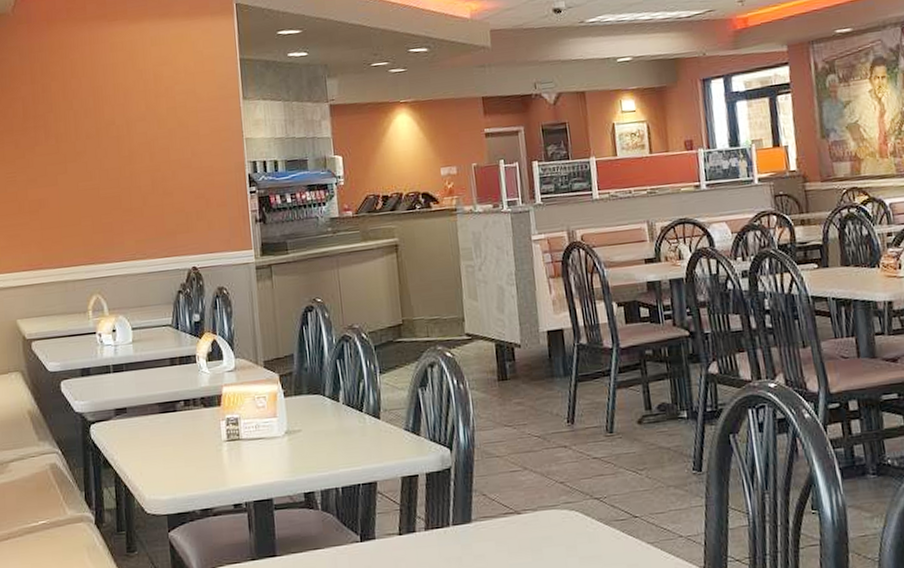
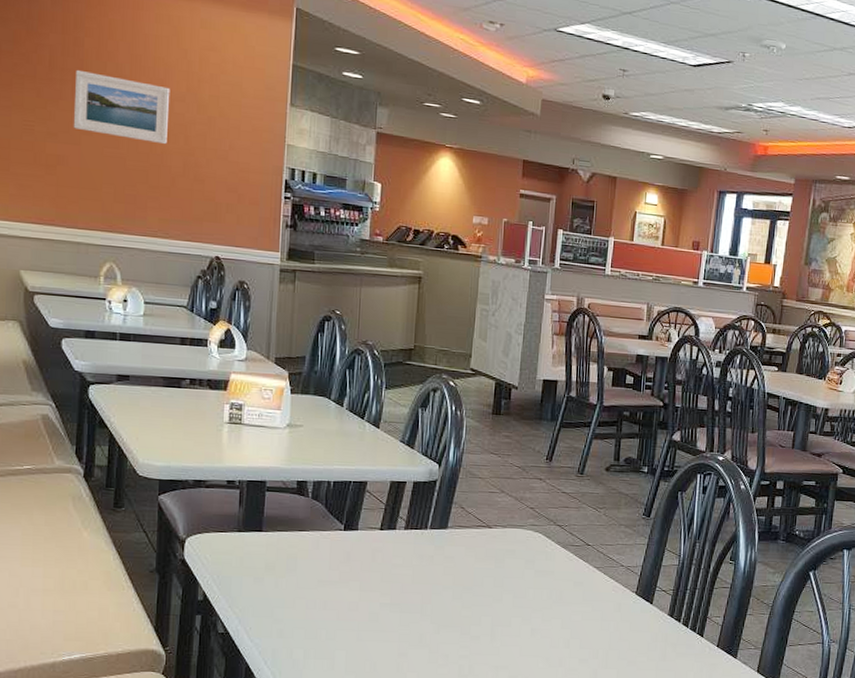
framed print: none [47,110,134,171] -> present [73,70,170,145]

